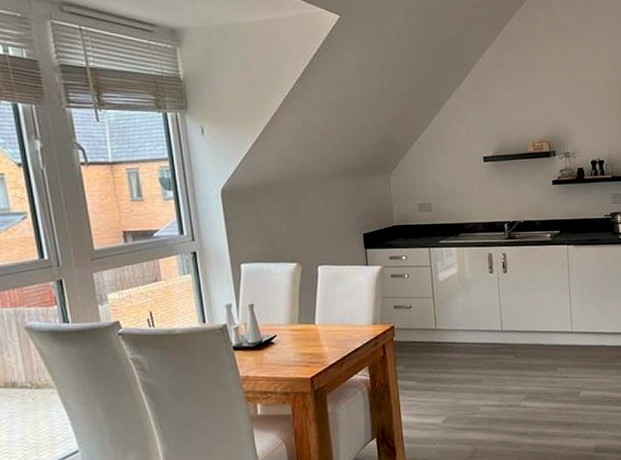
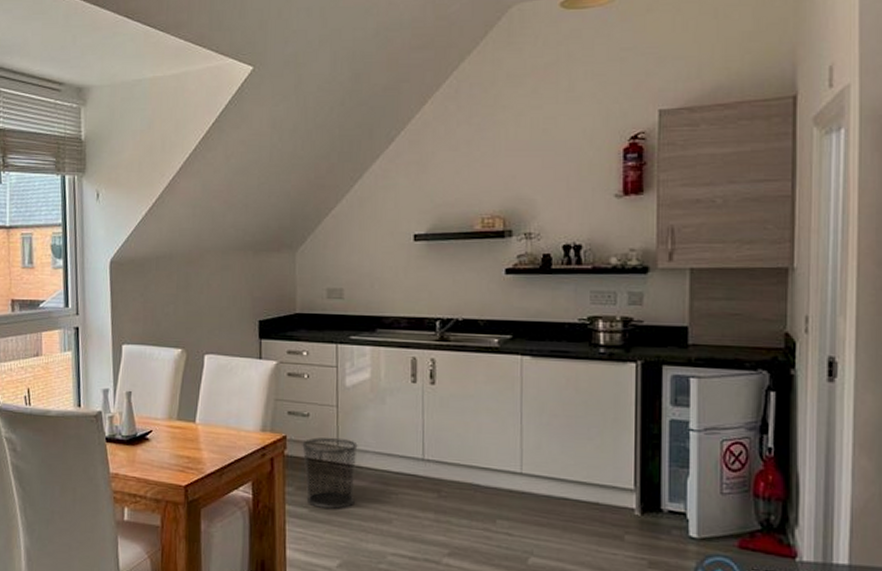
waste bin: none [407,322,452,379] -> present [302,437,358,509]

